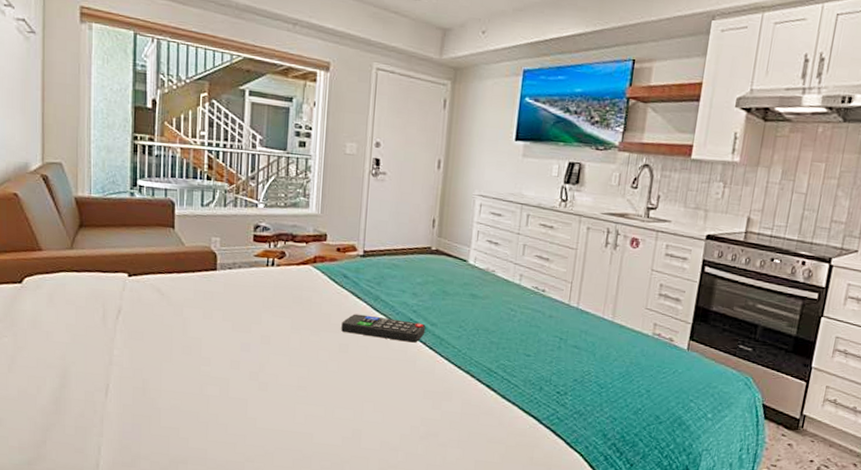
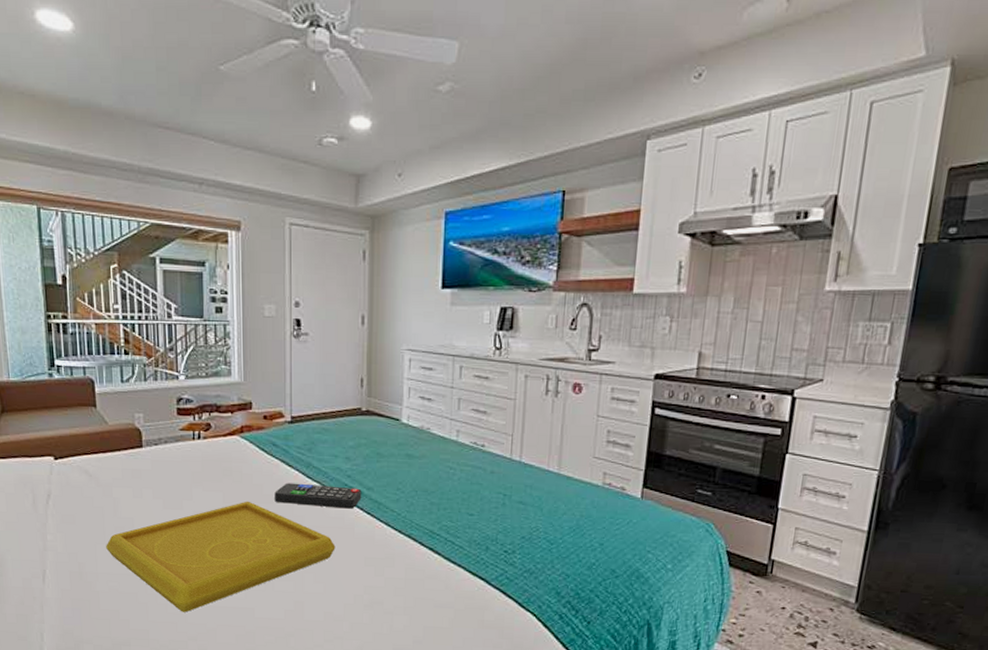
serving tray: none [172,328,397,434] -> present [106,501,335,612]

